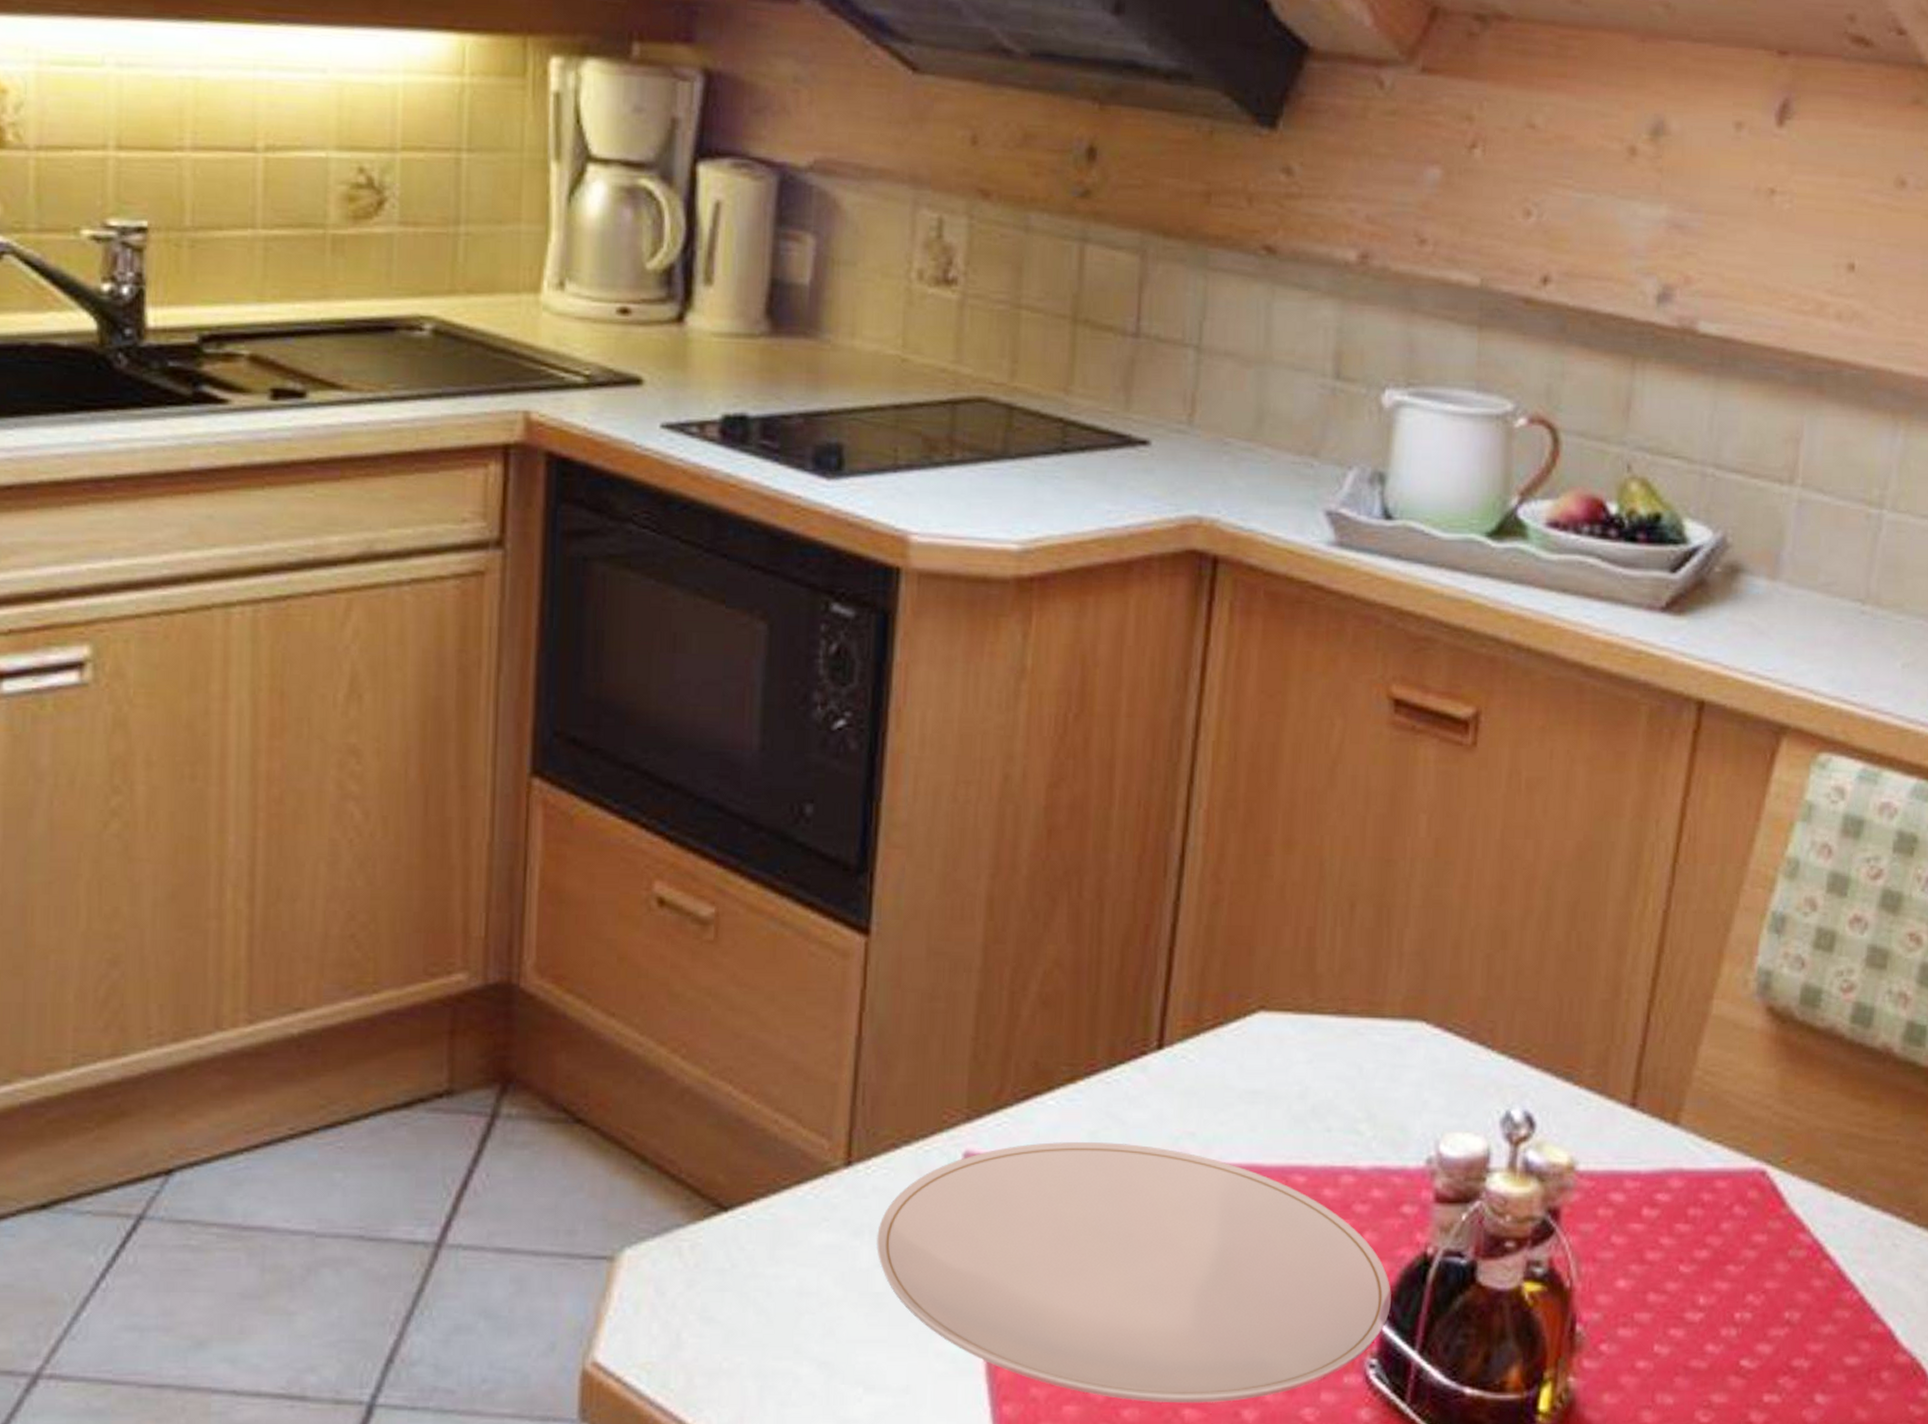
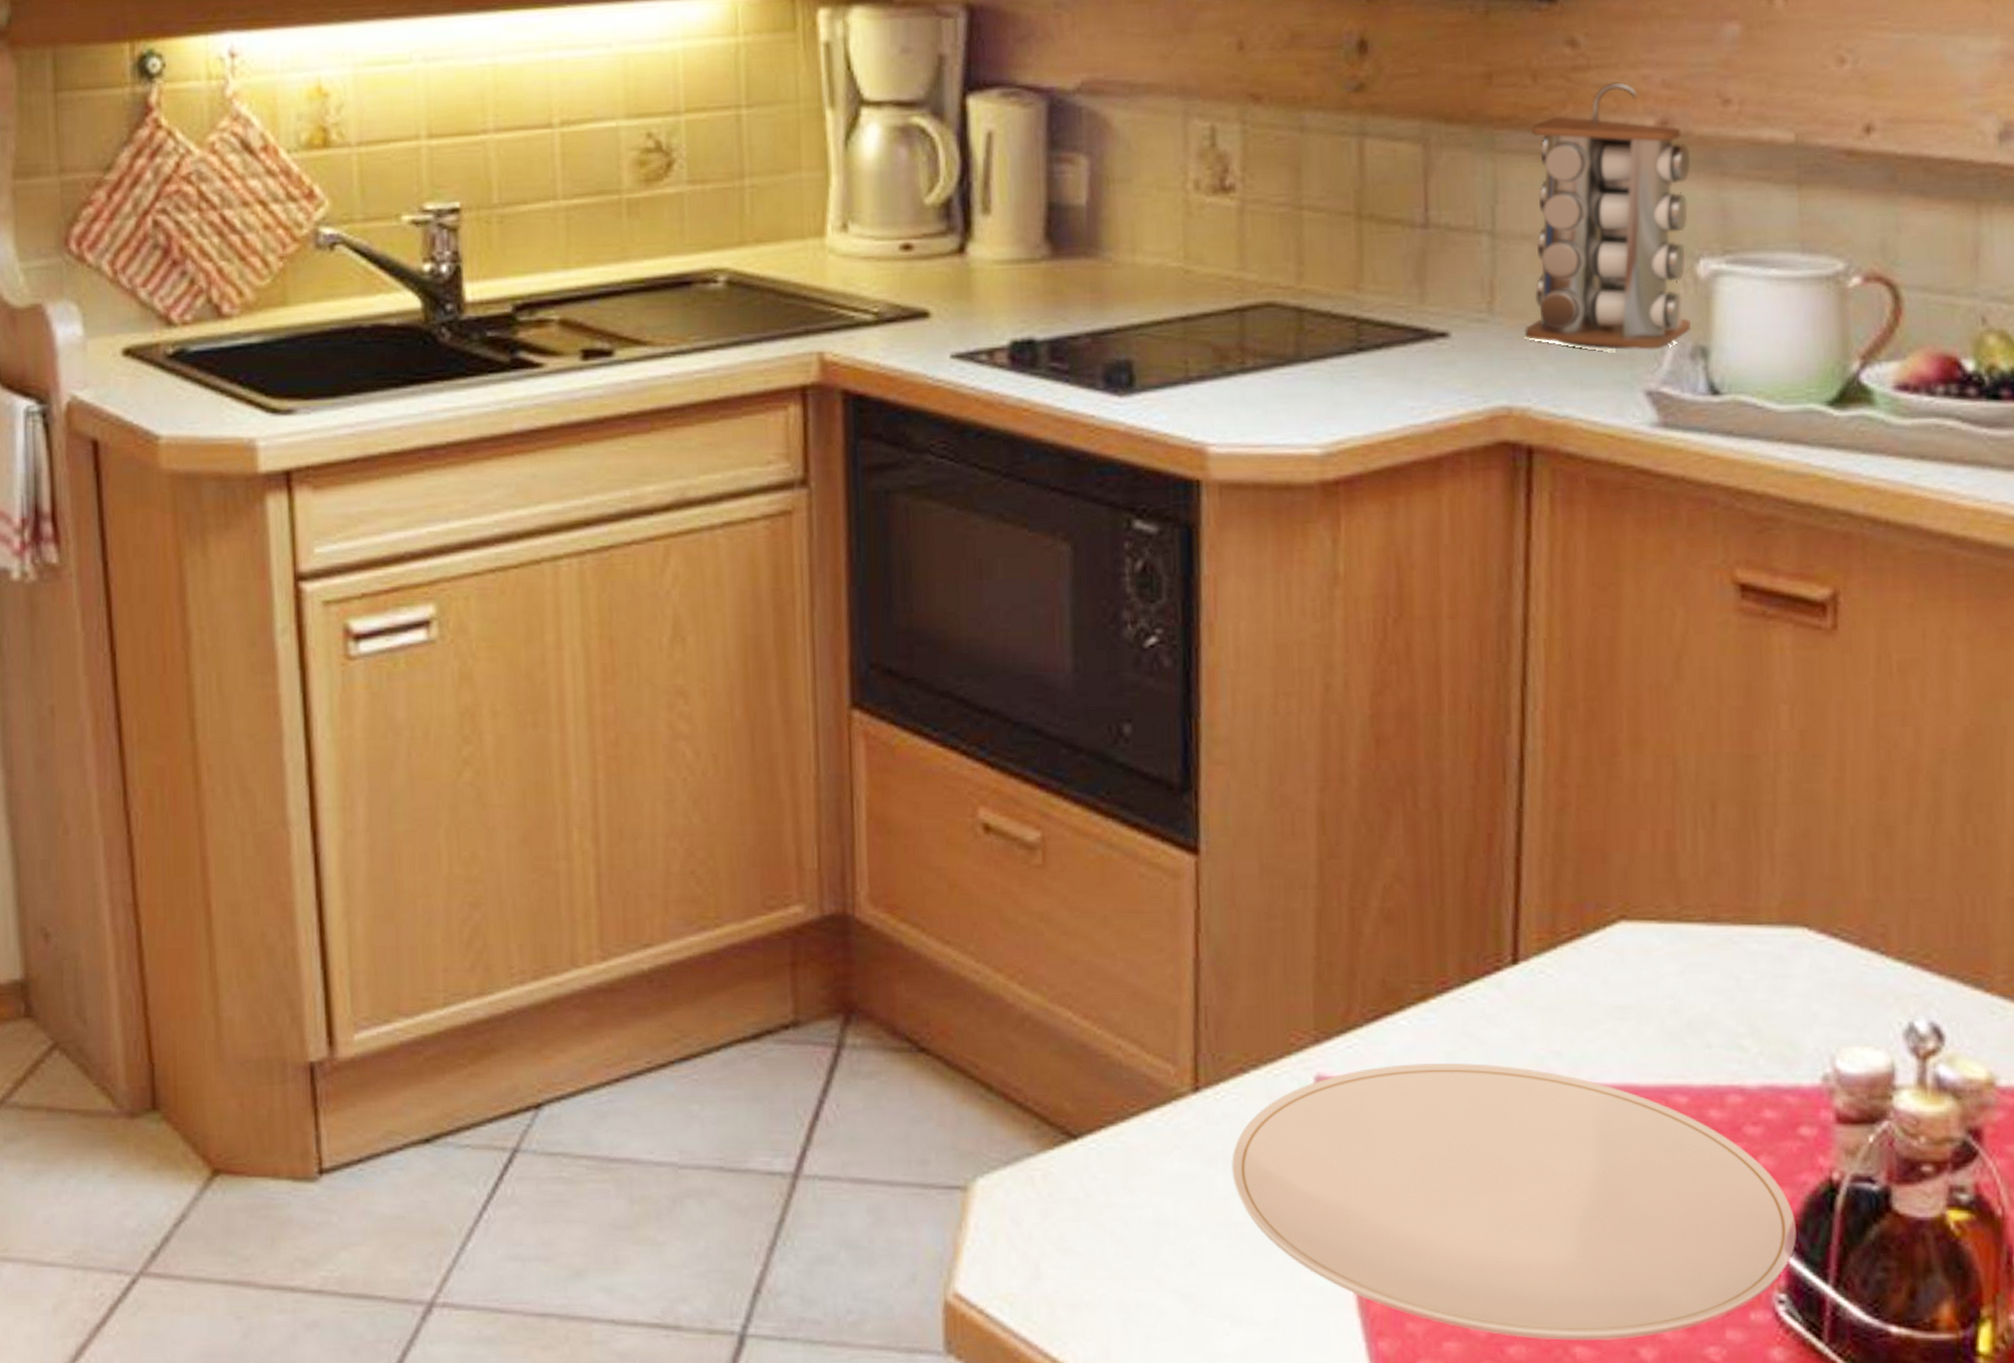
spice rack: none [1220,213,1386,473] -> present [1525,82,1691,350]

